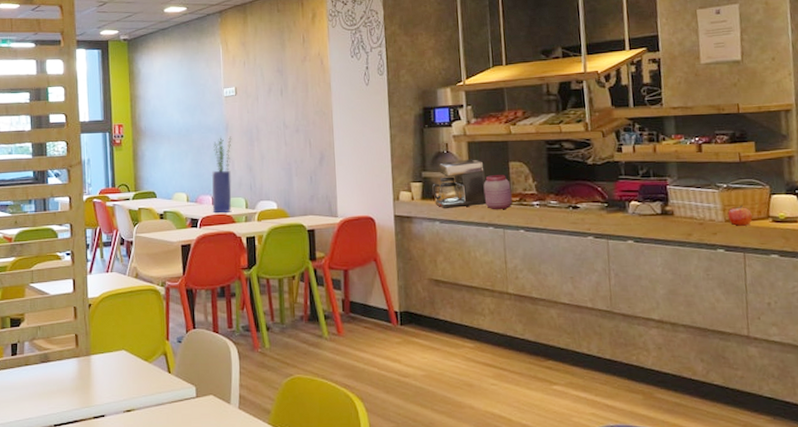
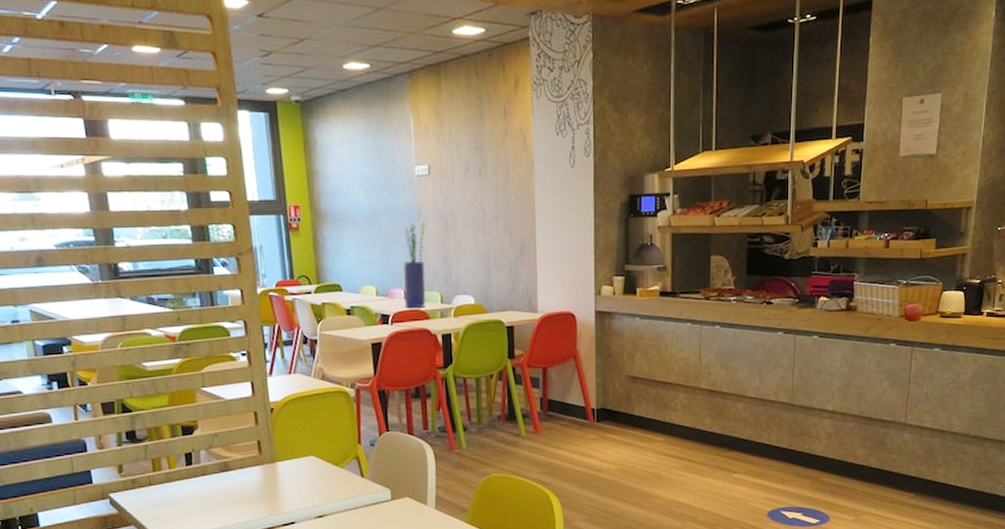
coffee maker: present [432,159,487,209] -> none [634,252,687,305]
jar: present [483,175,512,210] -> none [684,269,711,306]

